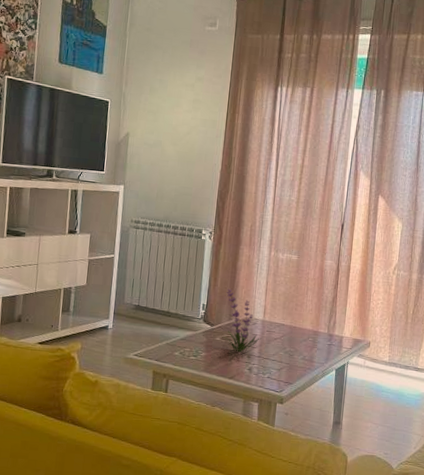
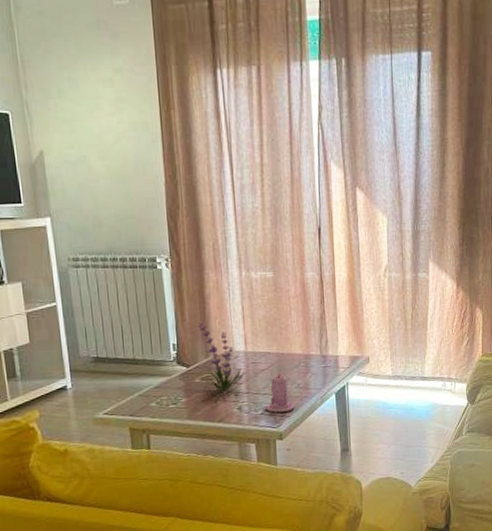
candle: none [271,343,298,379] -> present [264,372,295,413]

